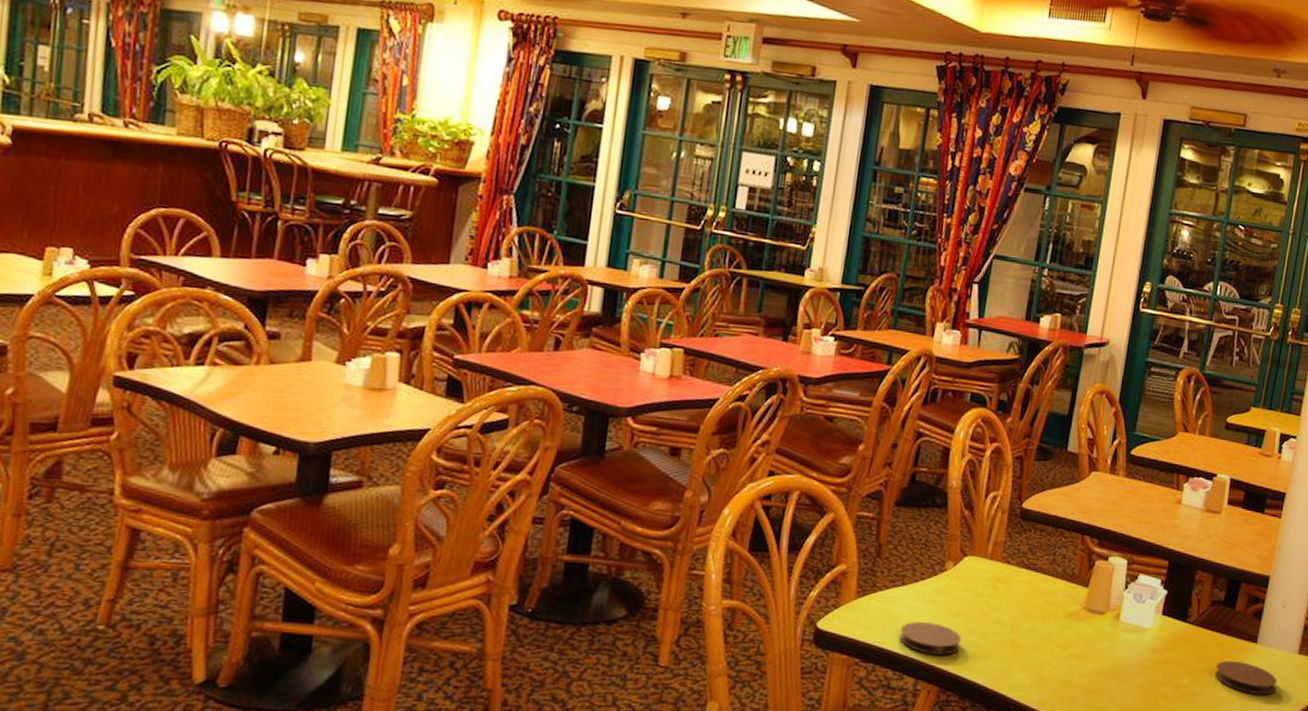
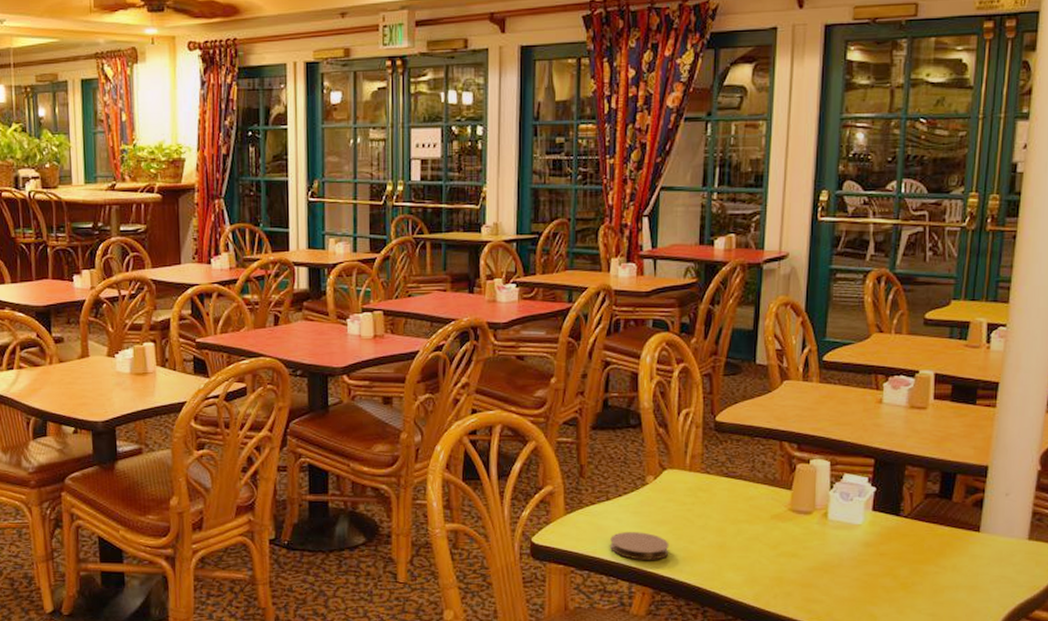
coaster: present [1215,660,1277,695] -> none [936,550,1006,582]

